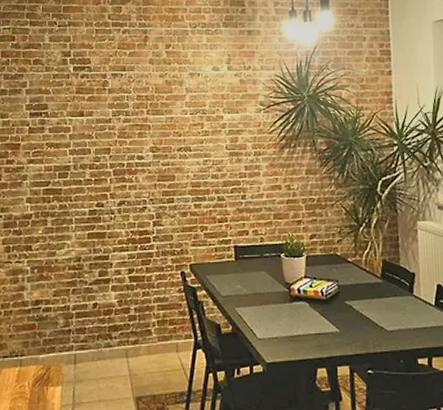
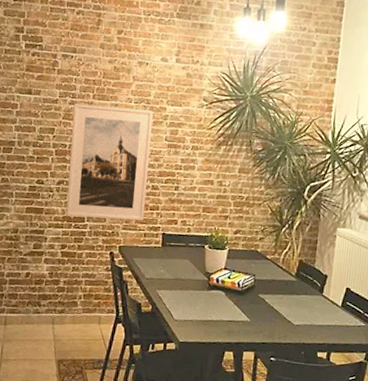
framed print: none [128,120,212,238] -> present [66,103,153,221]

